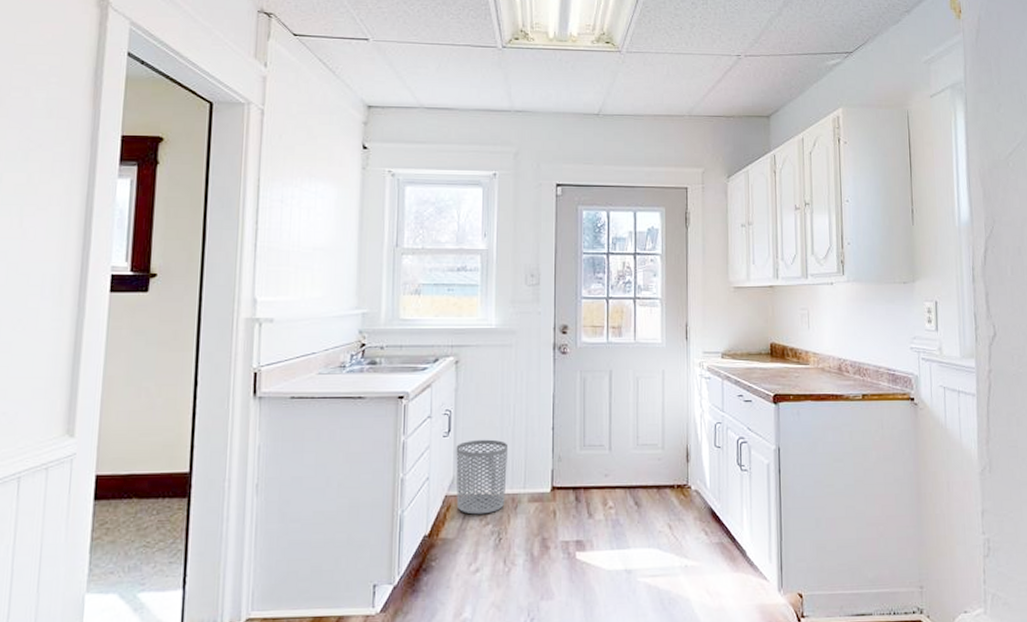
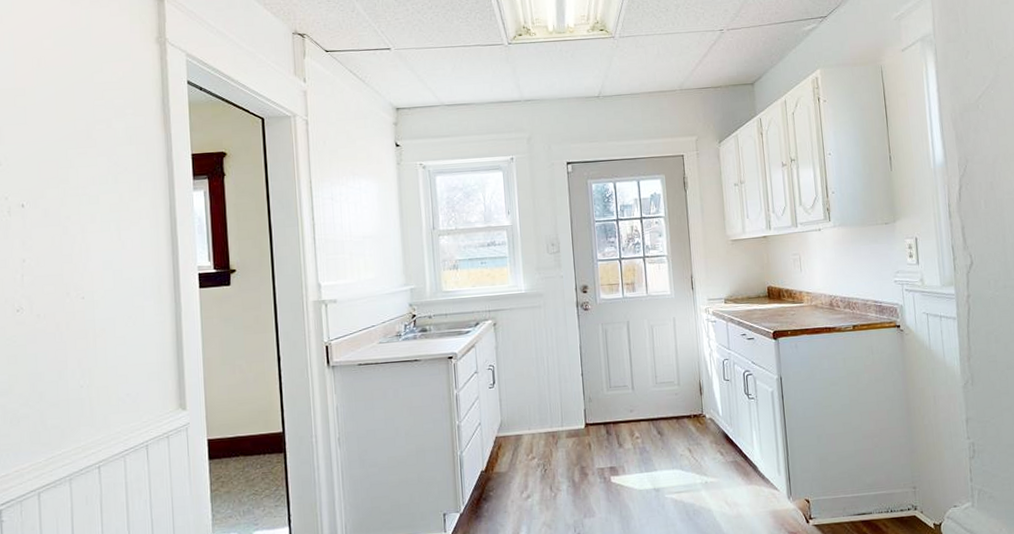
waste bin: present [456,439,509,515] -> none [501,387,547,451]

